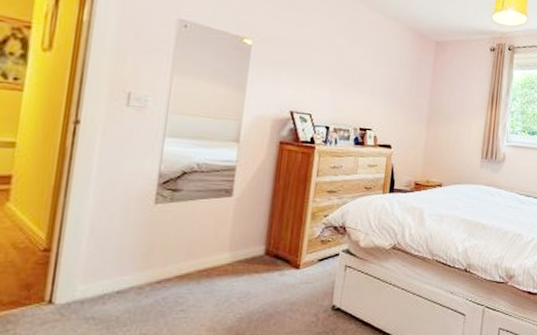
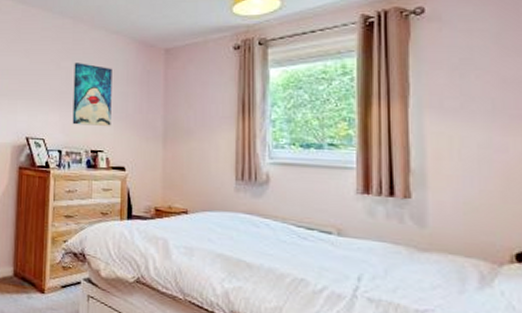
wall art: none [343,41,387,106] -> present [72,63,112,126]

